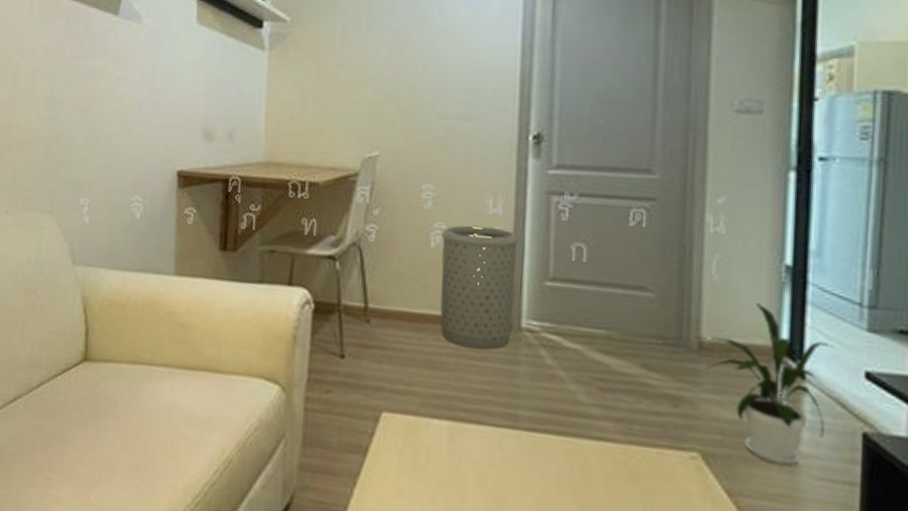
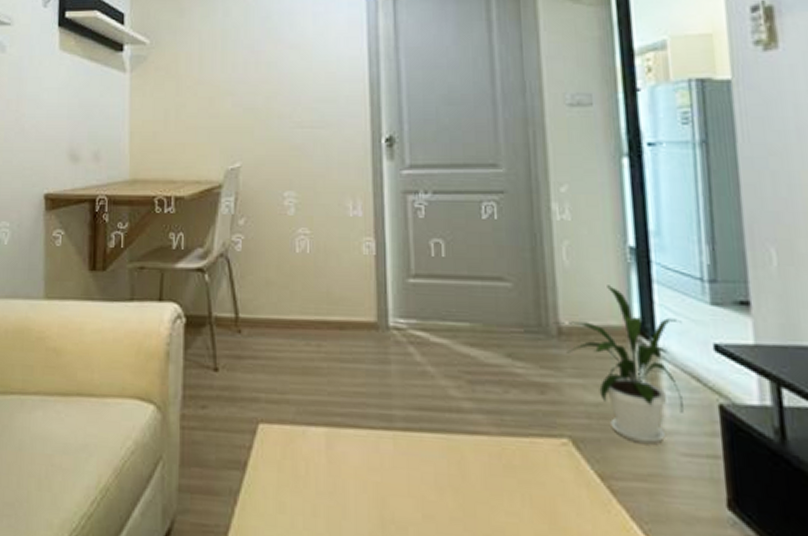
laundry basket: present [439,226,520,350] -> none [306,229,381,351]

